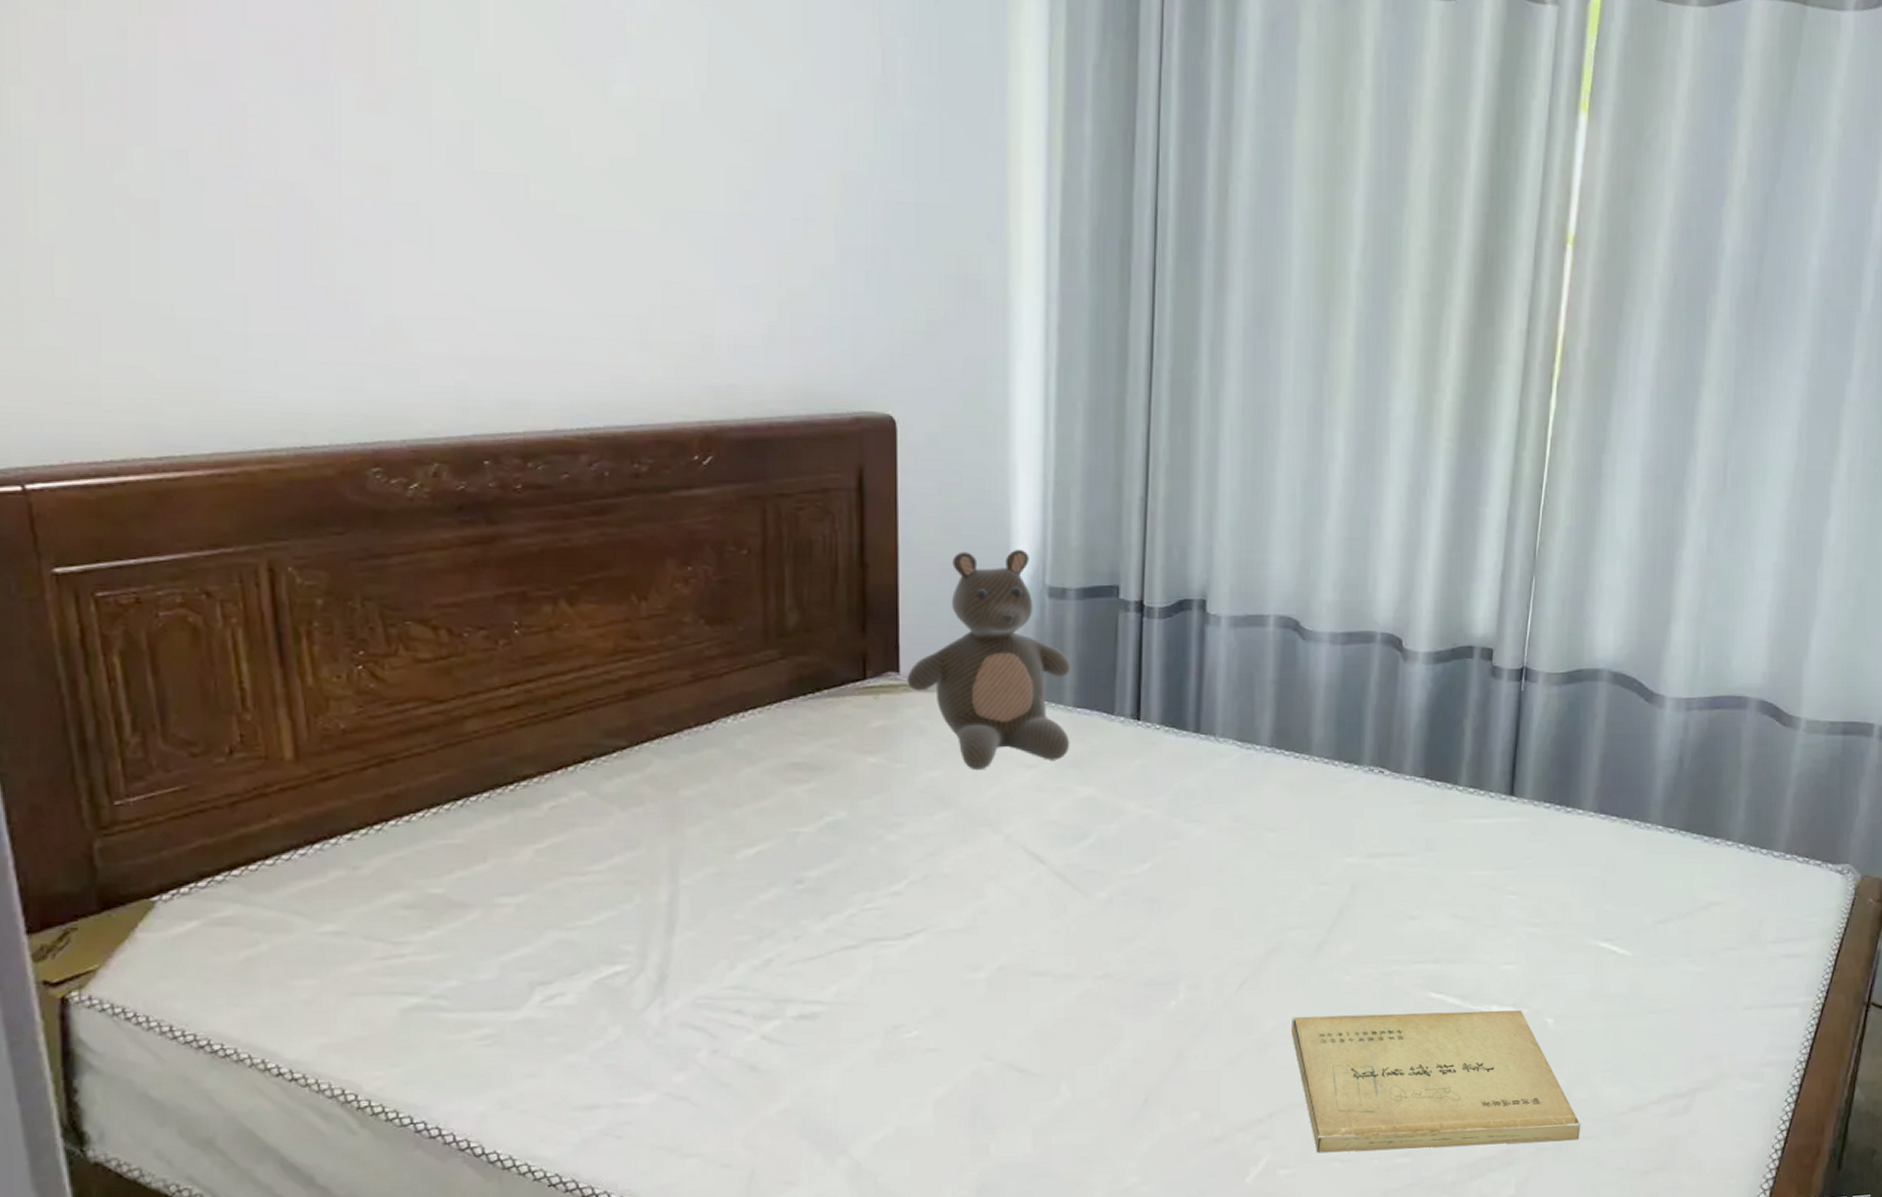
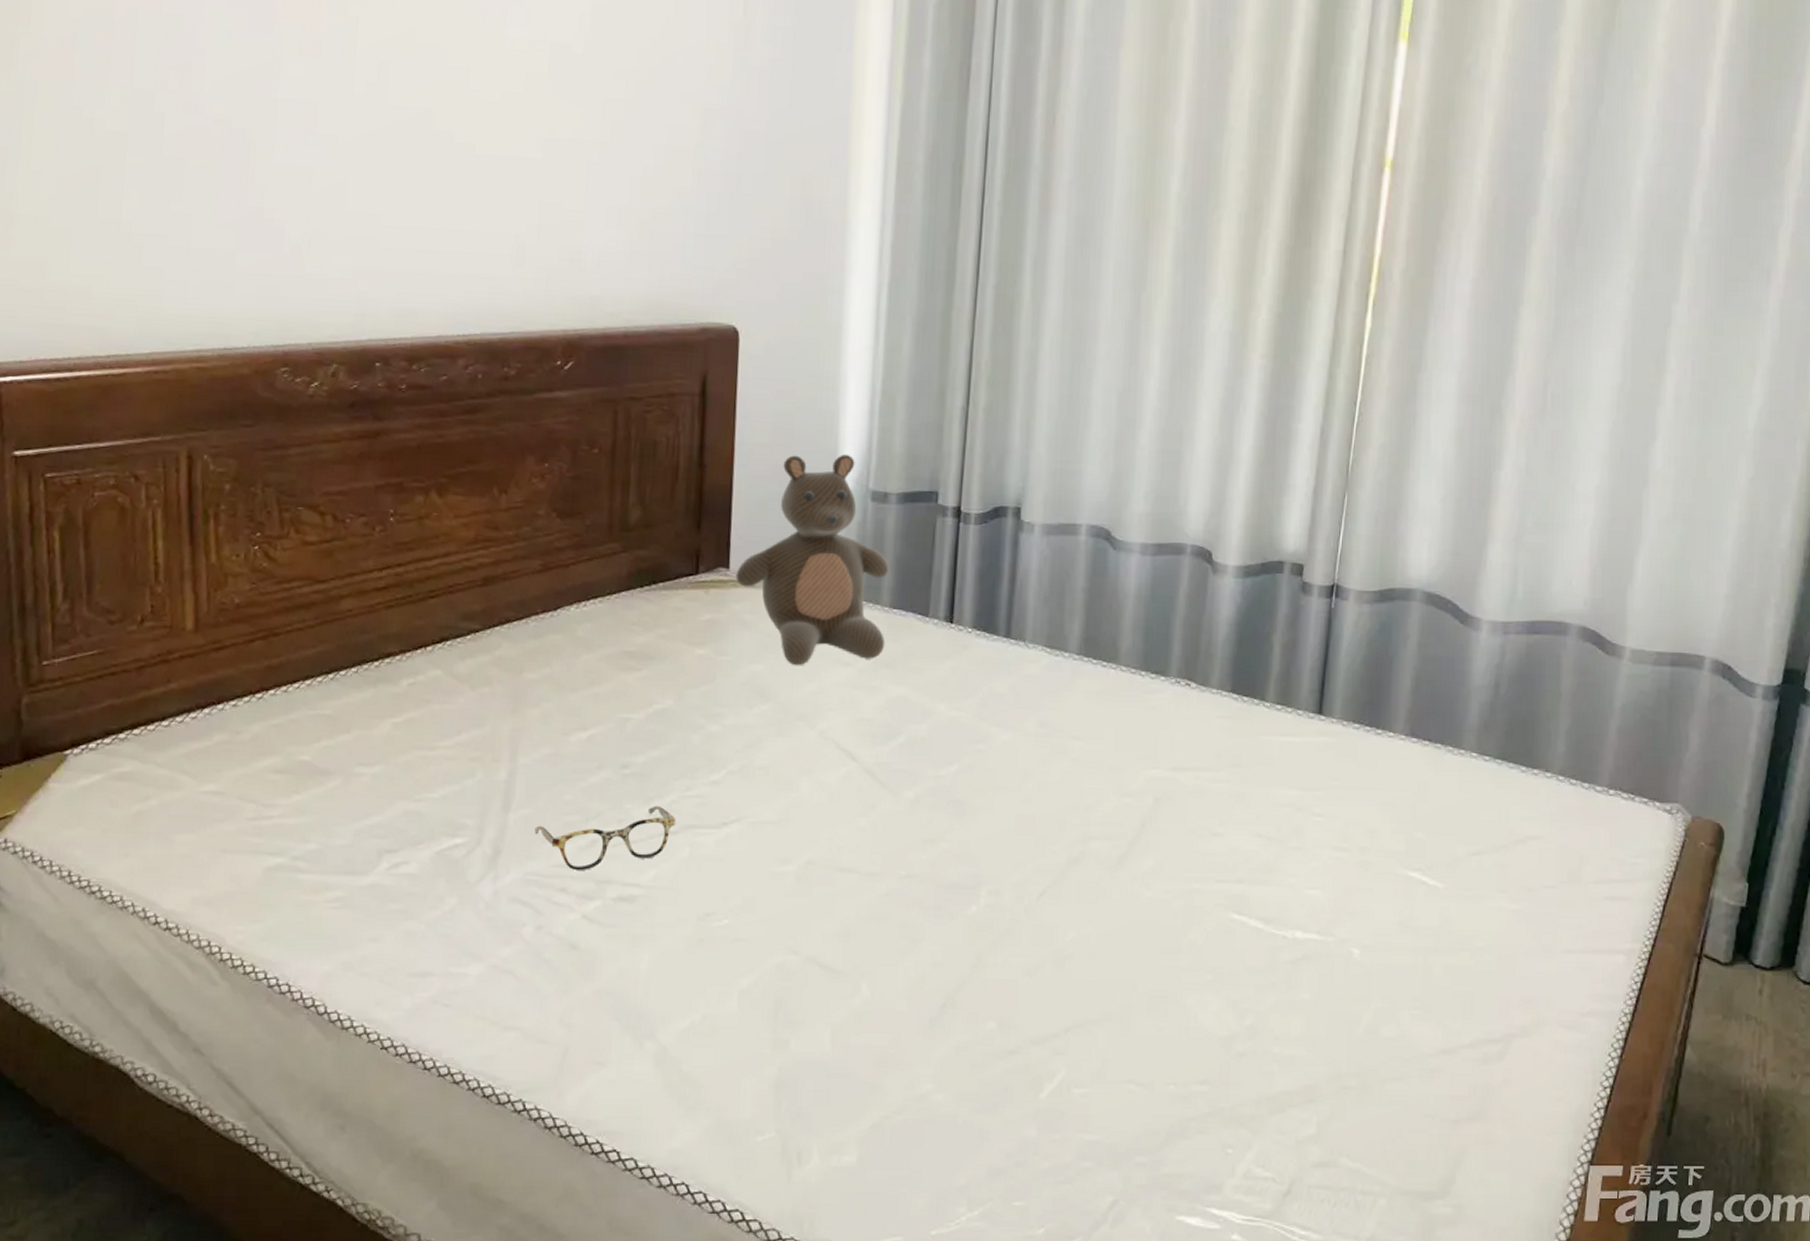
eyeglasses: none [703,920,857,992] -> present [534,805,677,871]
book: present [1292,1010,1581,1153] -> none [1090,930,1387,1081]

